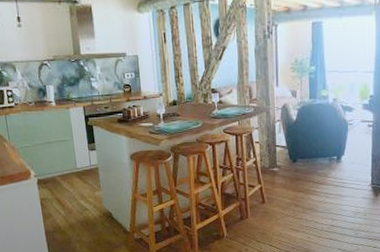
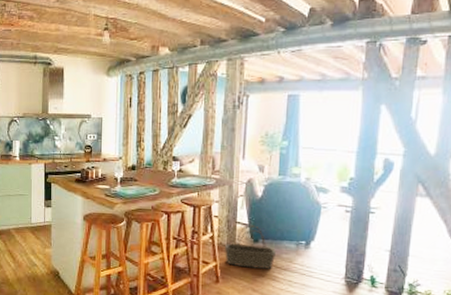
basket: none [268,147,313,187] -> present [225,225,277,269]

